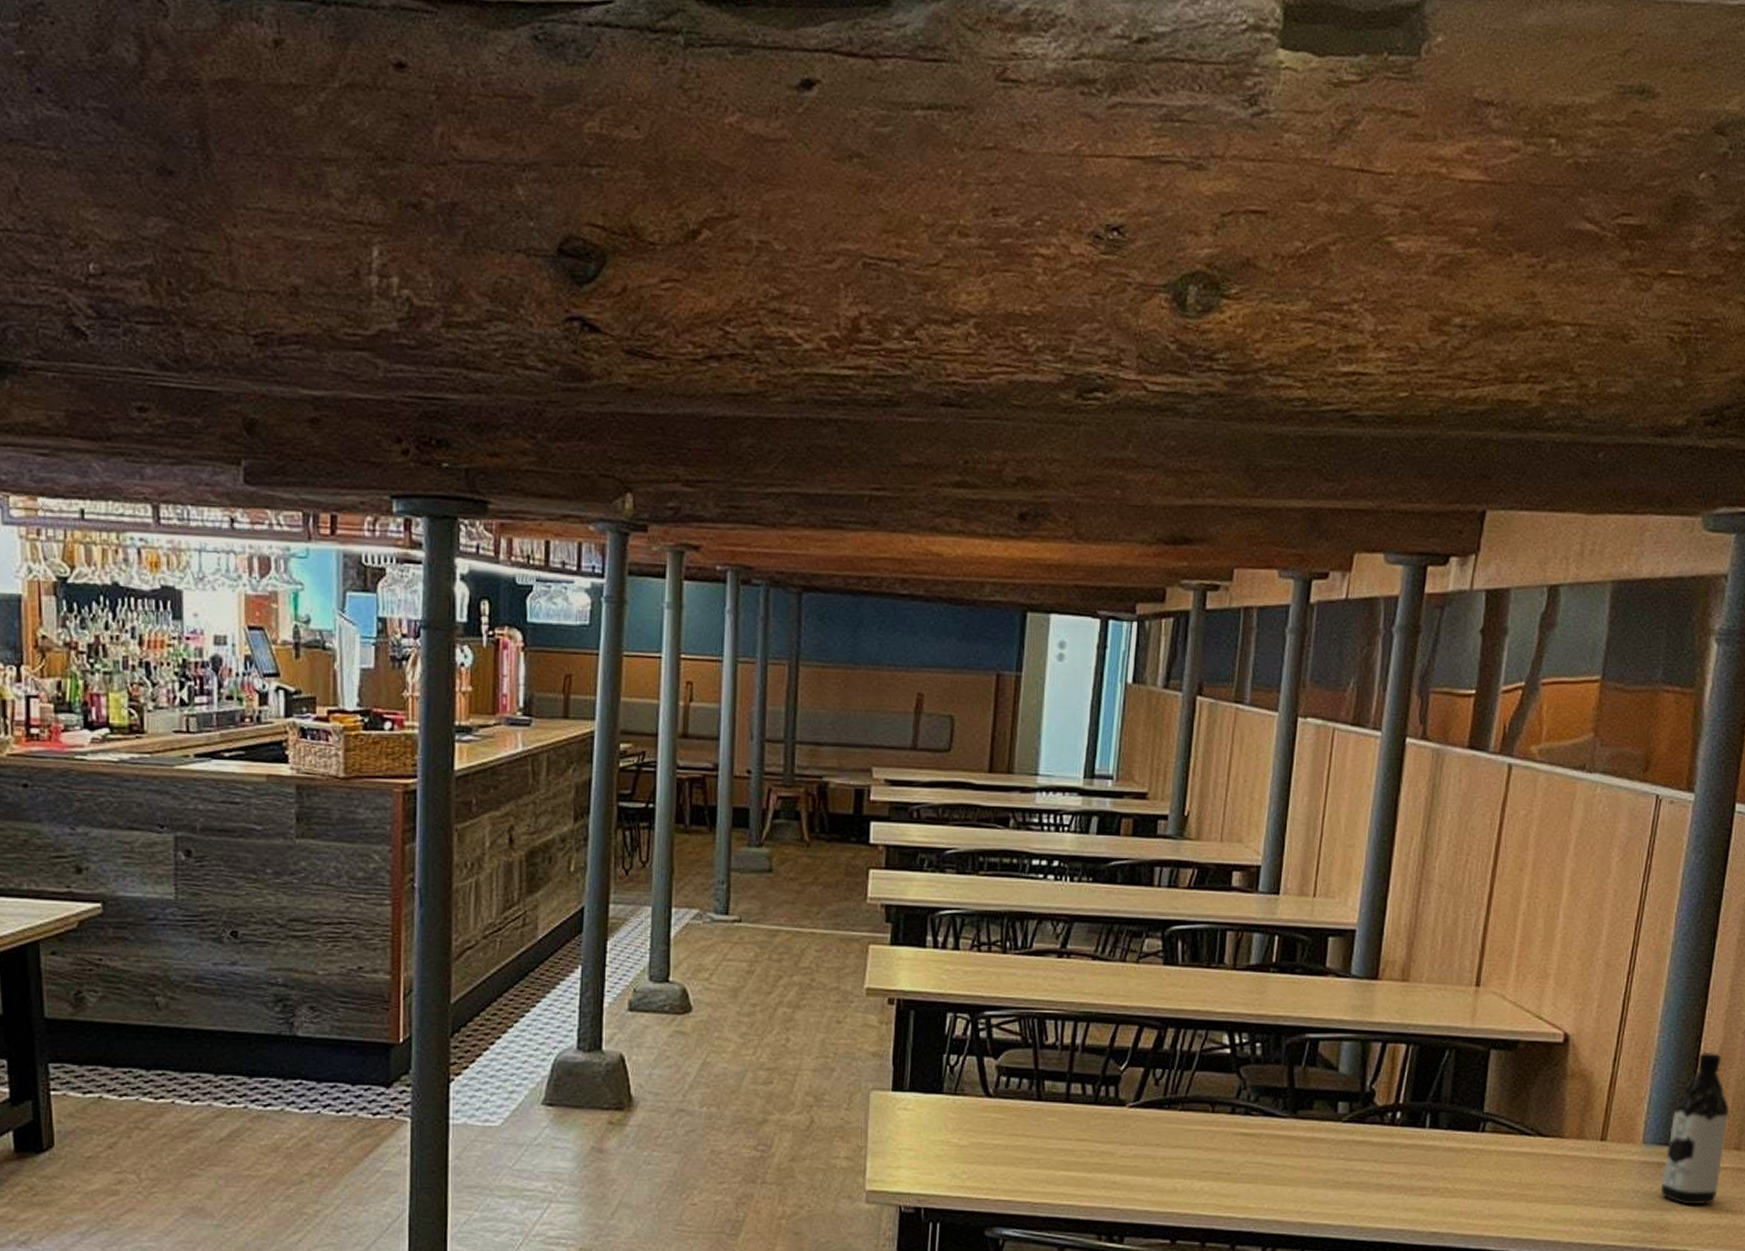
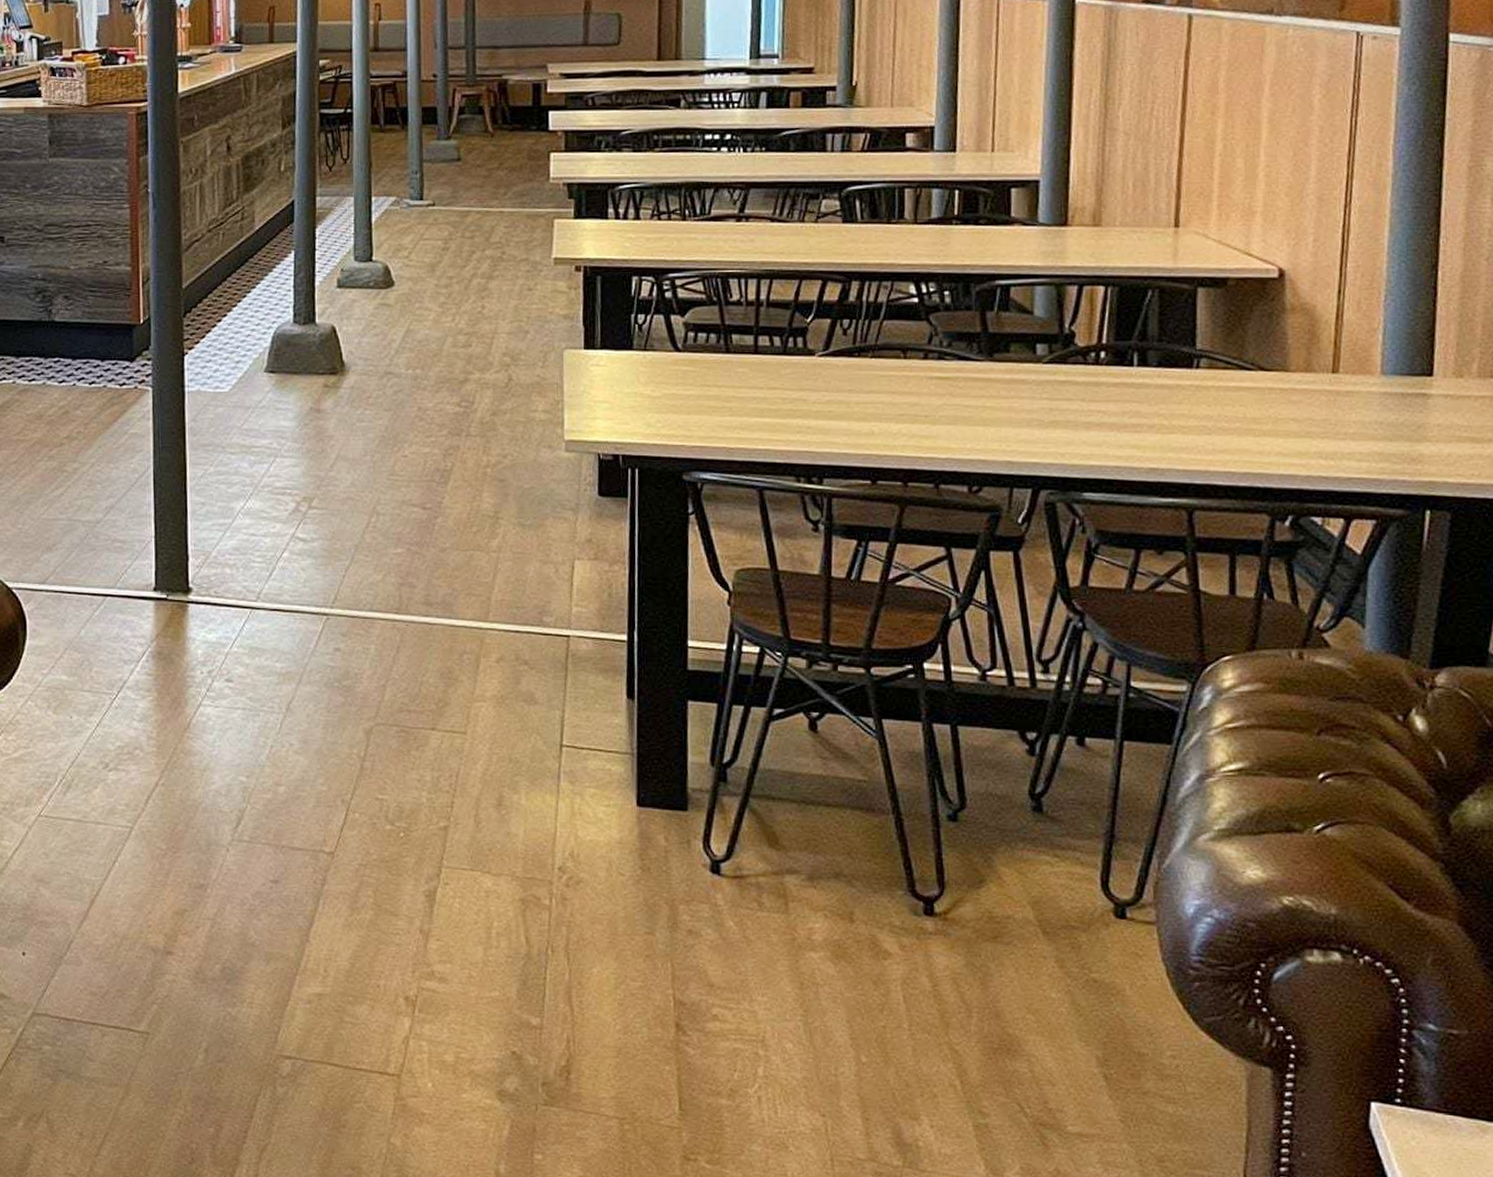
water bottle: present [1660,1051,1730,1205] -> none [1407,280,1481,436]

